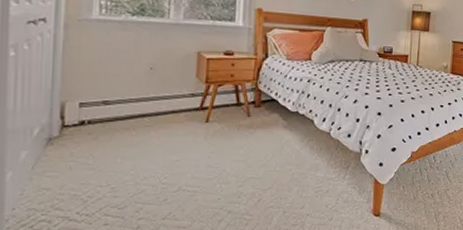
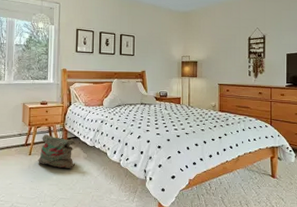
bag: none [218,95,272,141] -> present [38,134,76,169]

